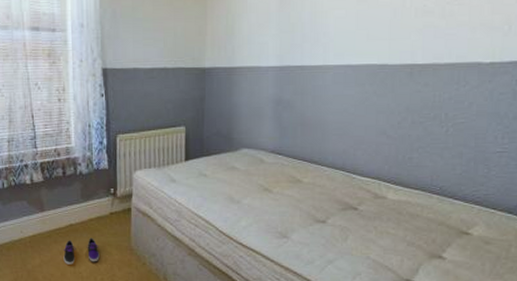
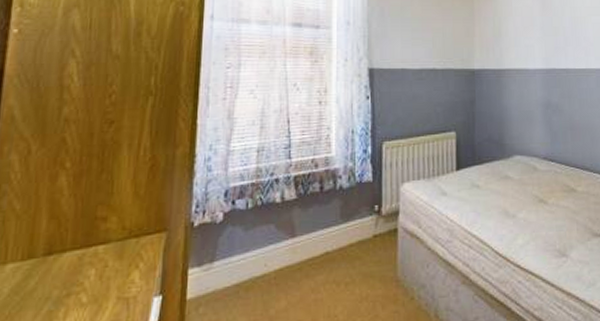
shoe: present [63,238,100,265] -> none [316,268,360,306]

